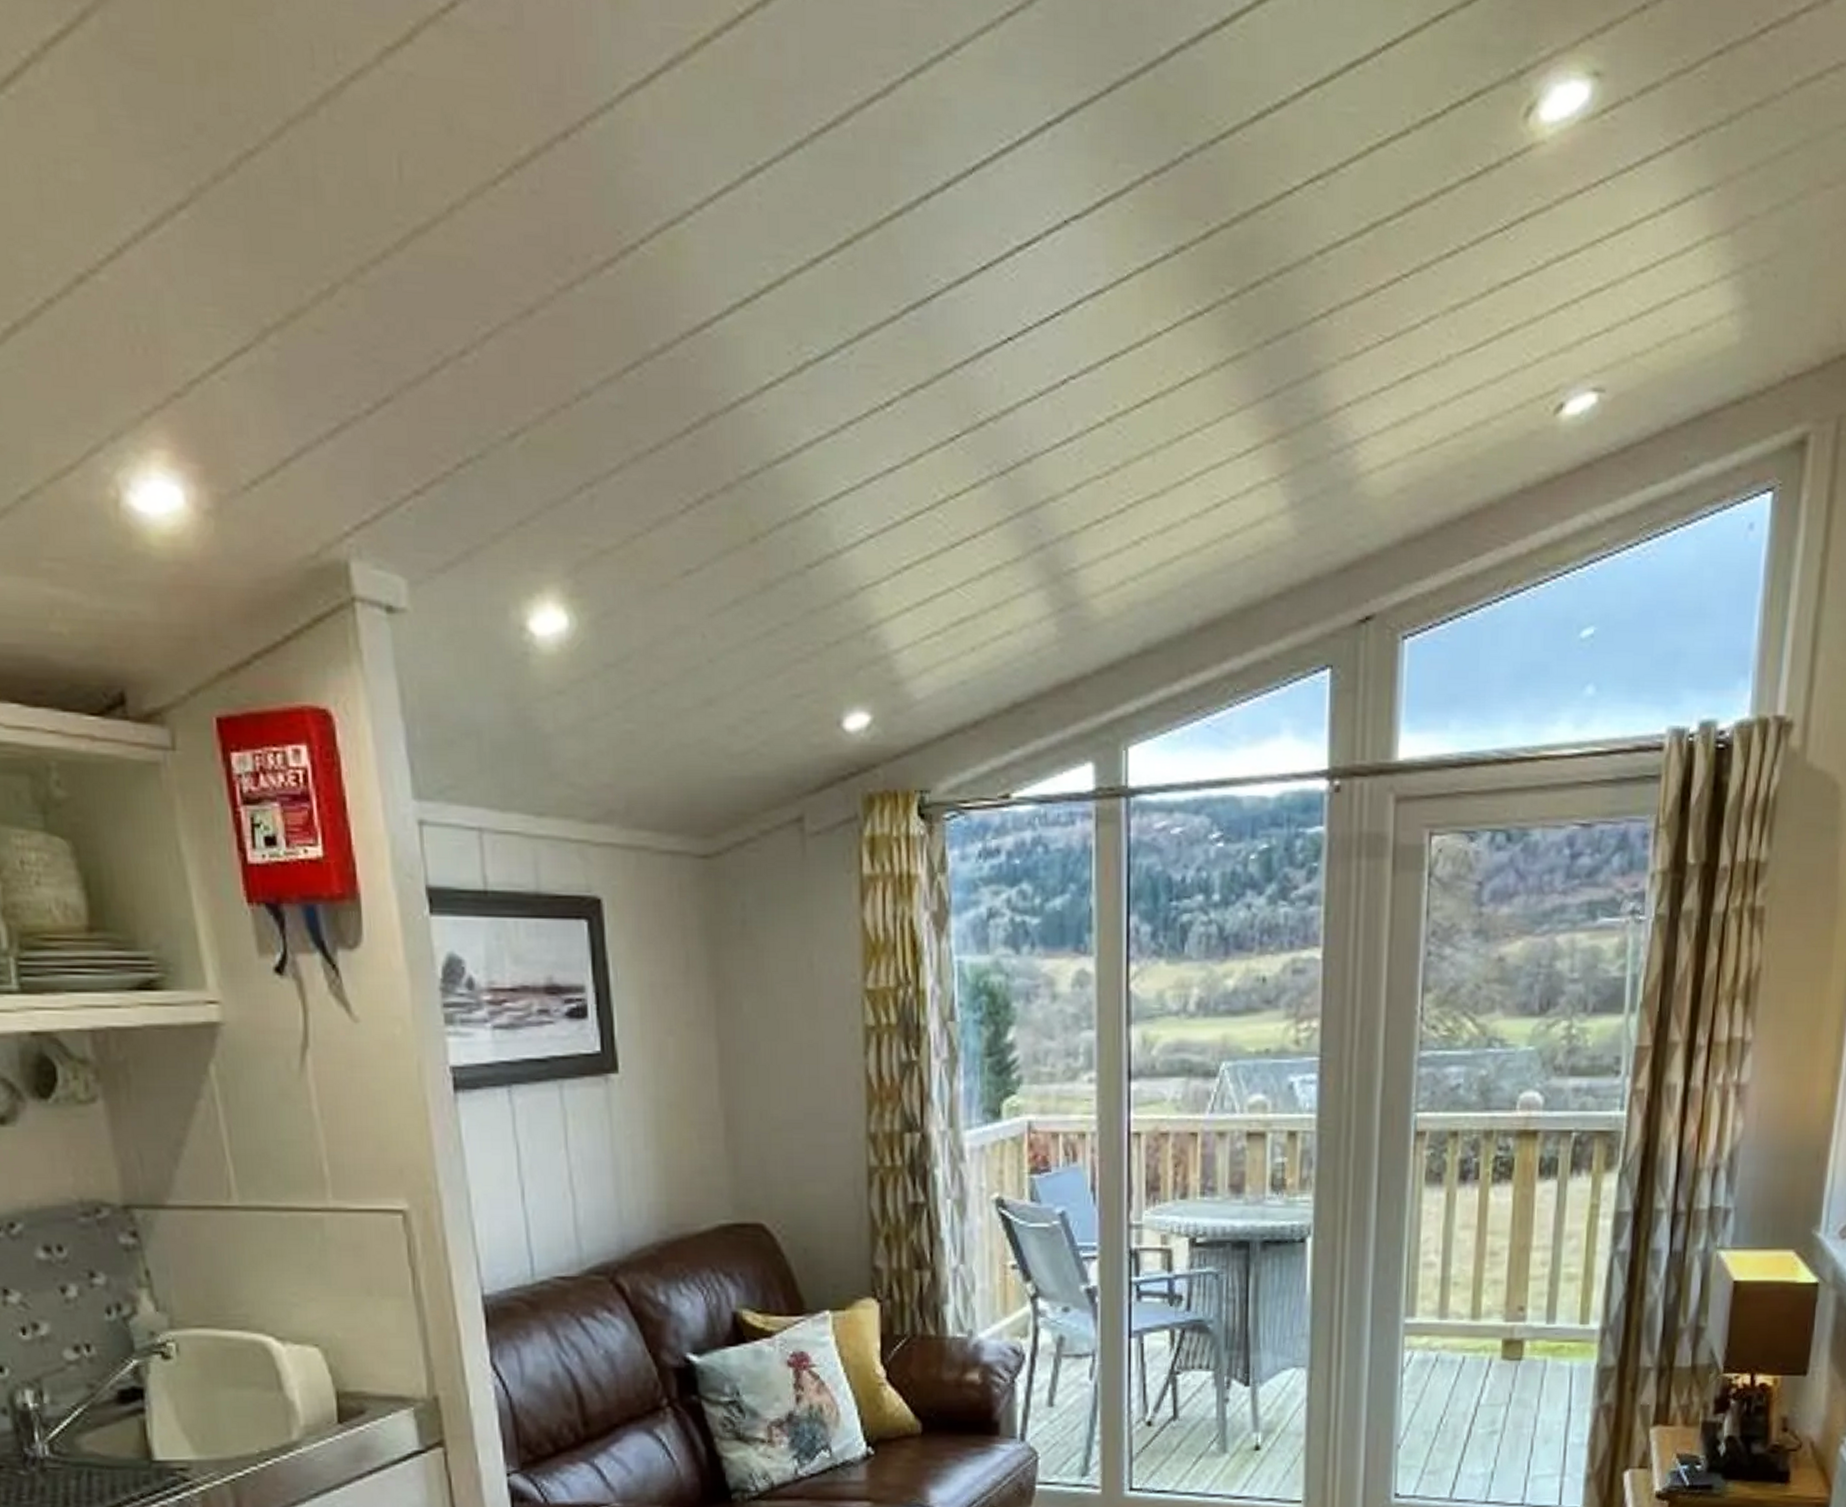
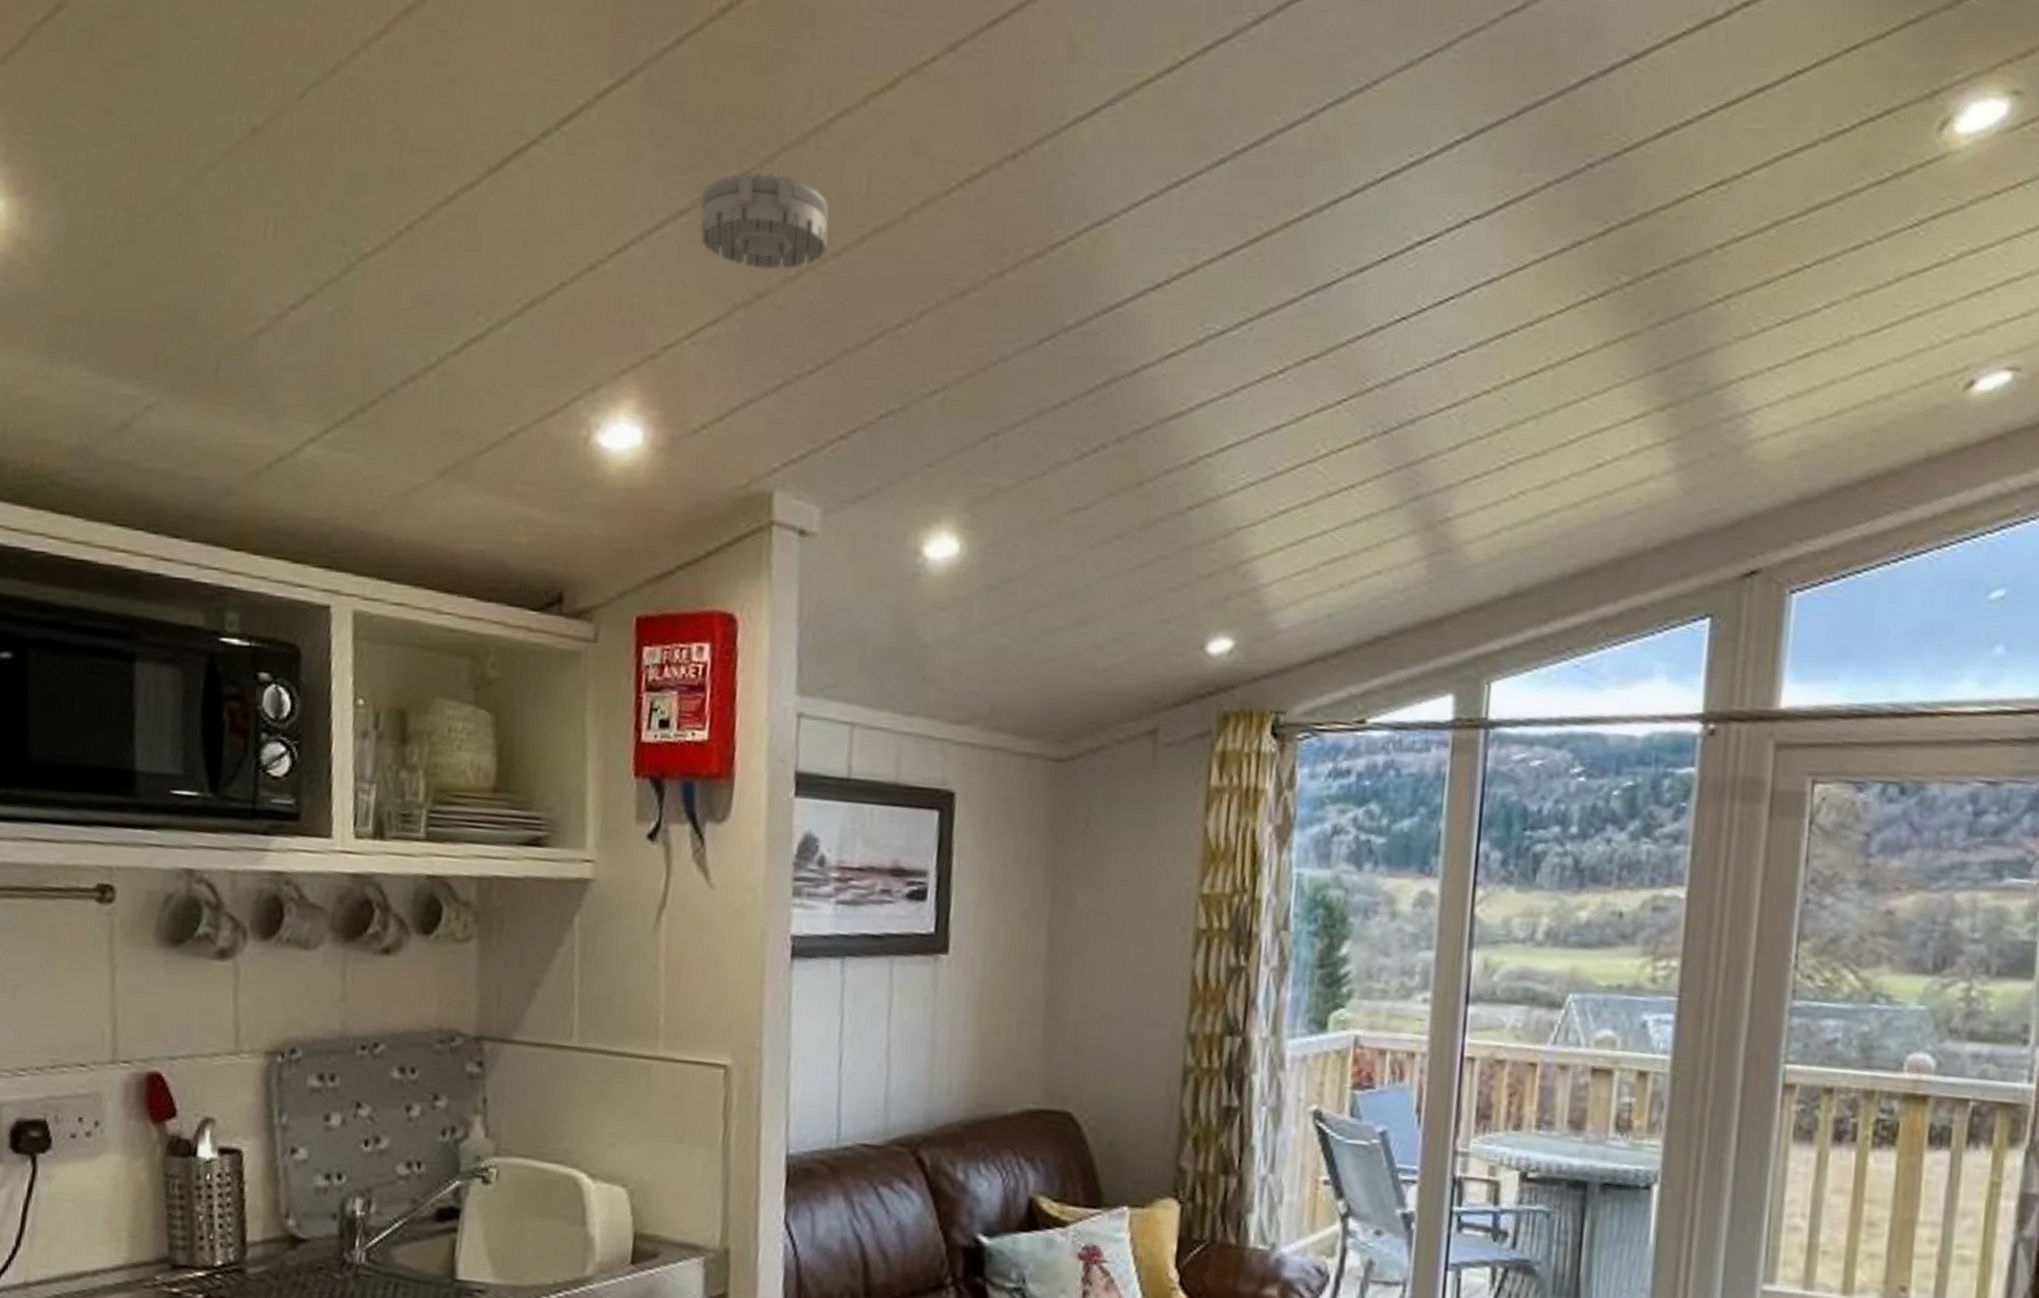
smoke detector: none [199,151,364,283] -> present [699,171,829,270]

